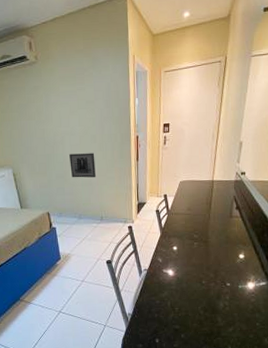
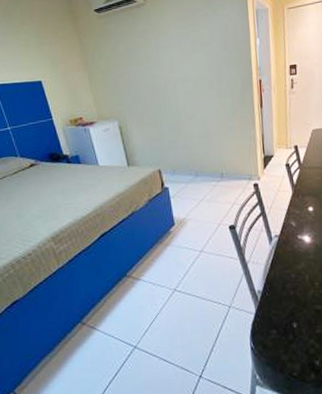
wall art: present [69,153,96,178] -> none [183,100,214,129]

